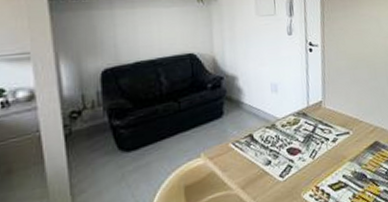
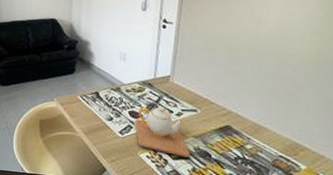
teapot: none [294,136,349,187] -> present [135,106,190,158]

